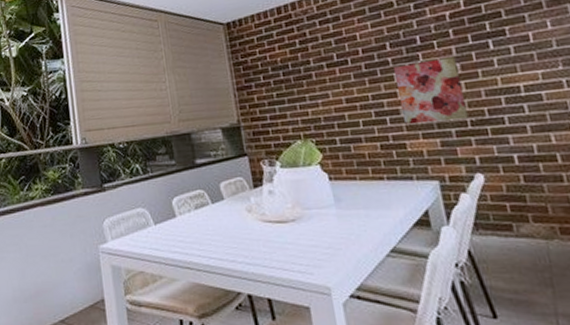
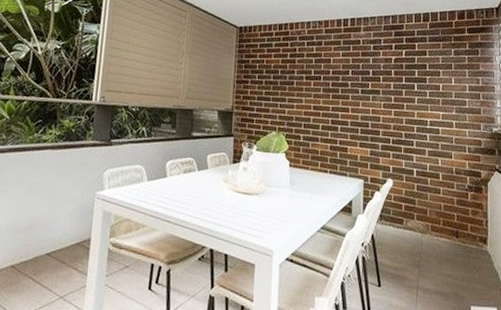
wall art: present [394,57,469,125] -> none [350,89,392,138]

